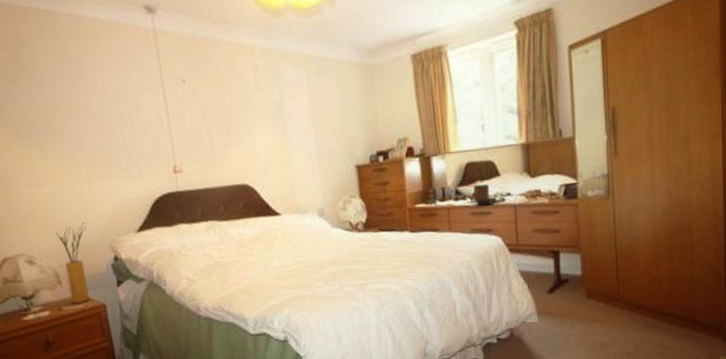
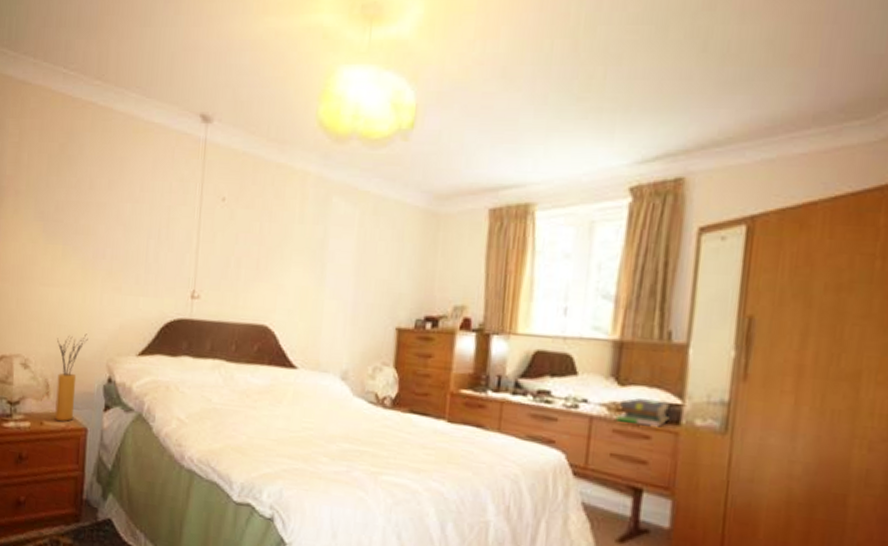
jewelry box: present [473,184,498,206] -> none [537,379,569,410]
books: none [532,182,570,205] -> present [615,398,670,427]

